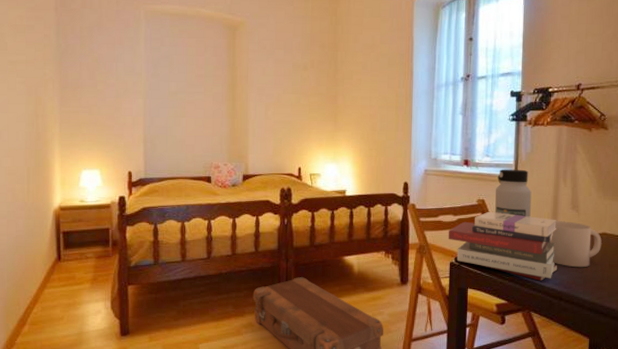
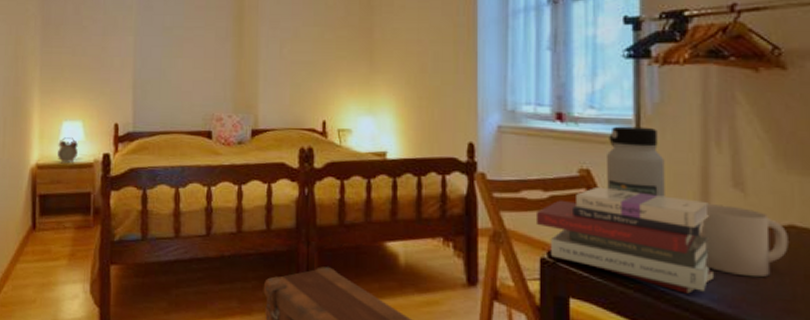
alarm clock: none [78,183,96,206] -> present [58,137,78,164]

